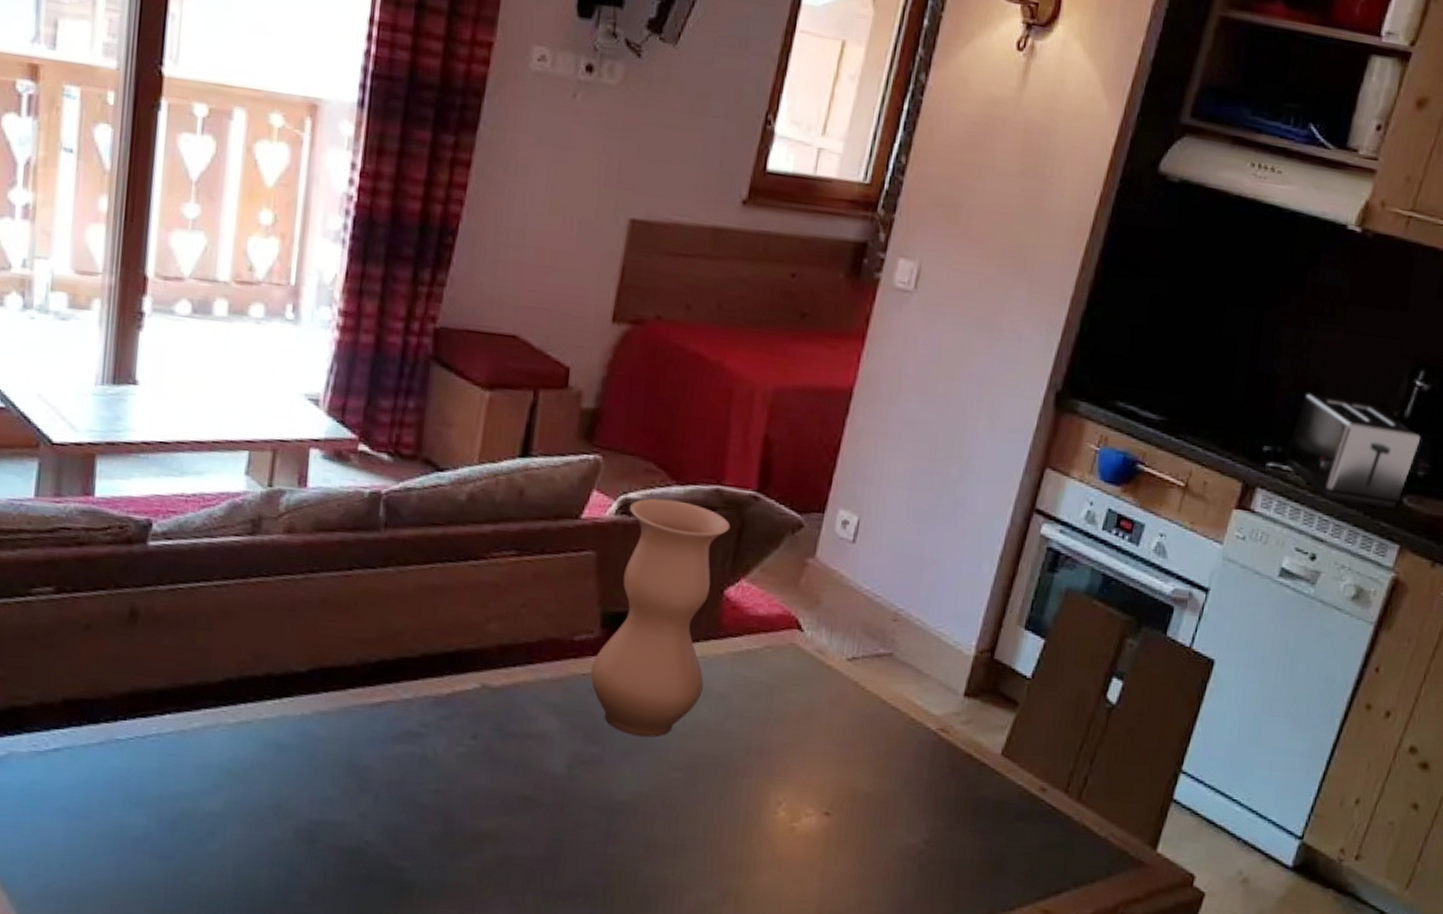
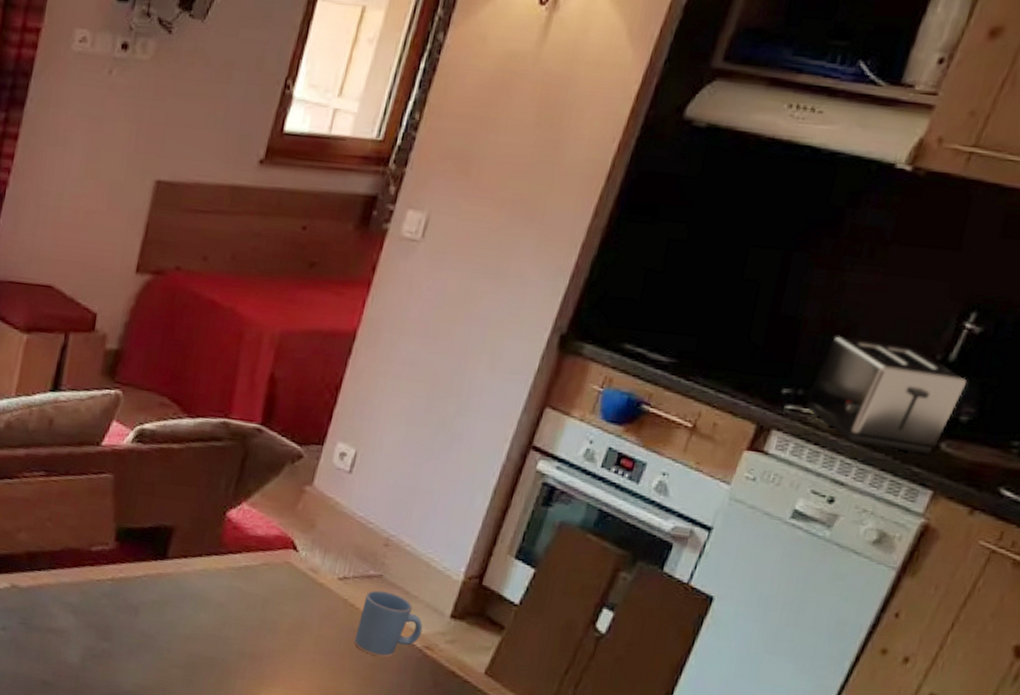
vase: present [591,498,731,737] -> none [104,429,235,638]
mug: none [867,670,937,744] -> present [354,590,423,657]

